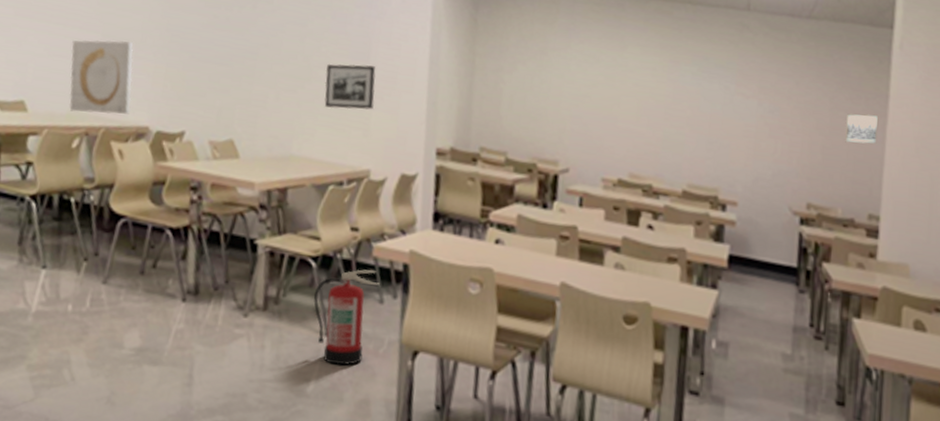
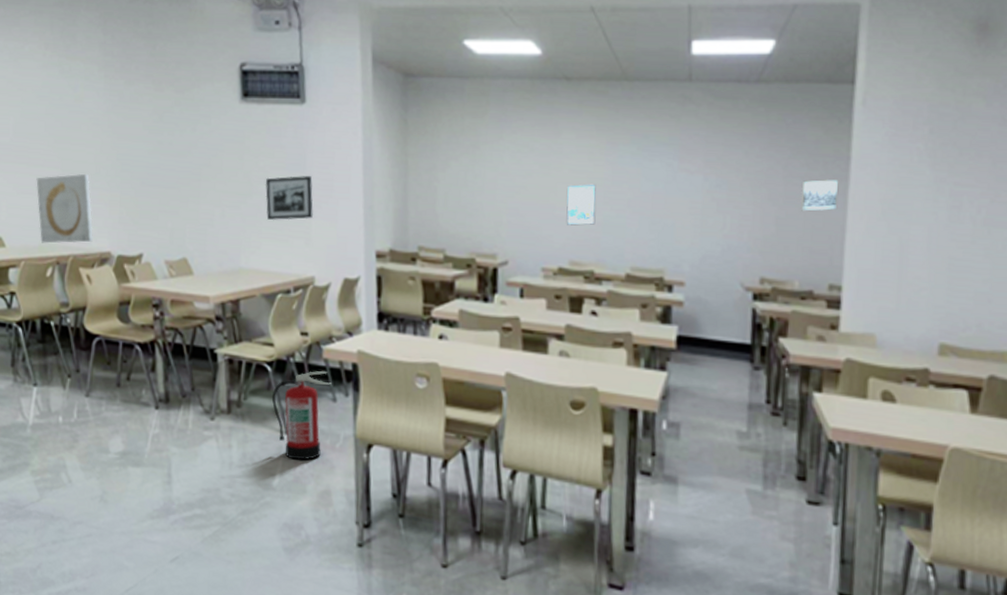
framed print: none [627,98,658,140] -> present [566,184,596,226]

